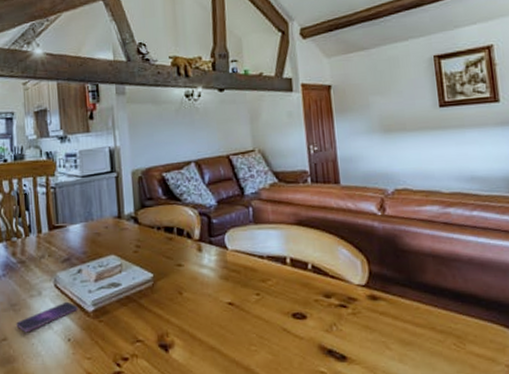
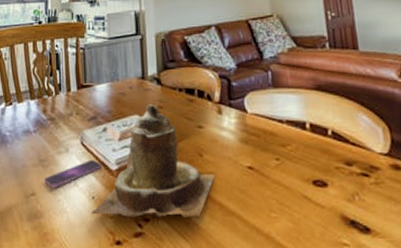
teapot: none [66,244,195,357] -> present [90,104,215,219]

